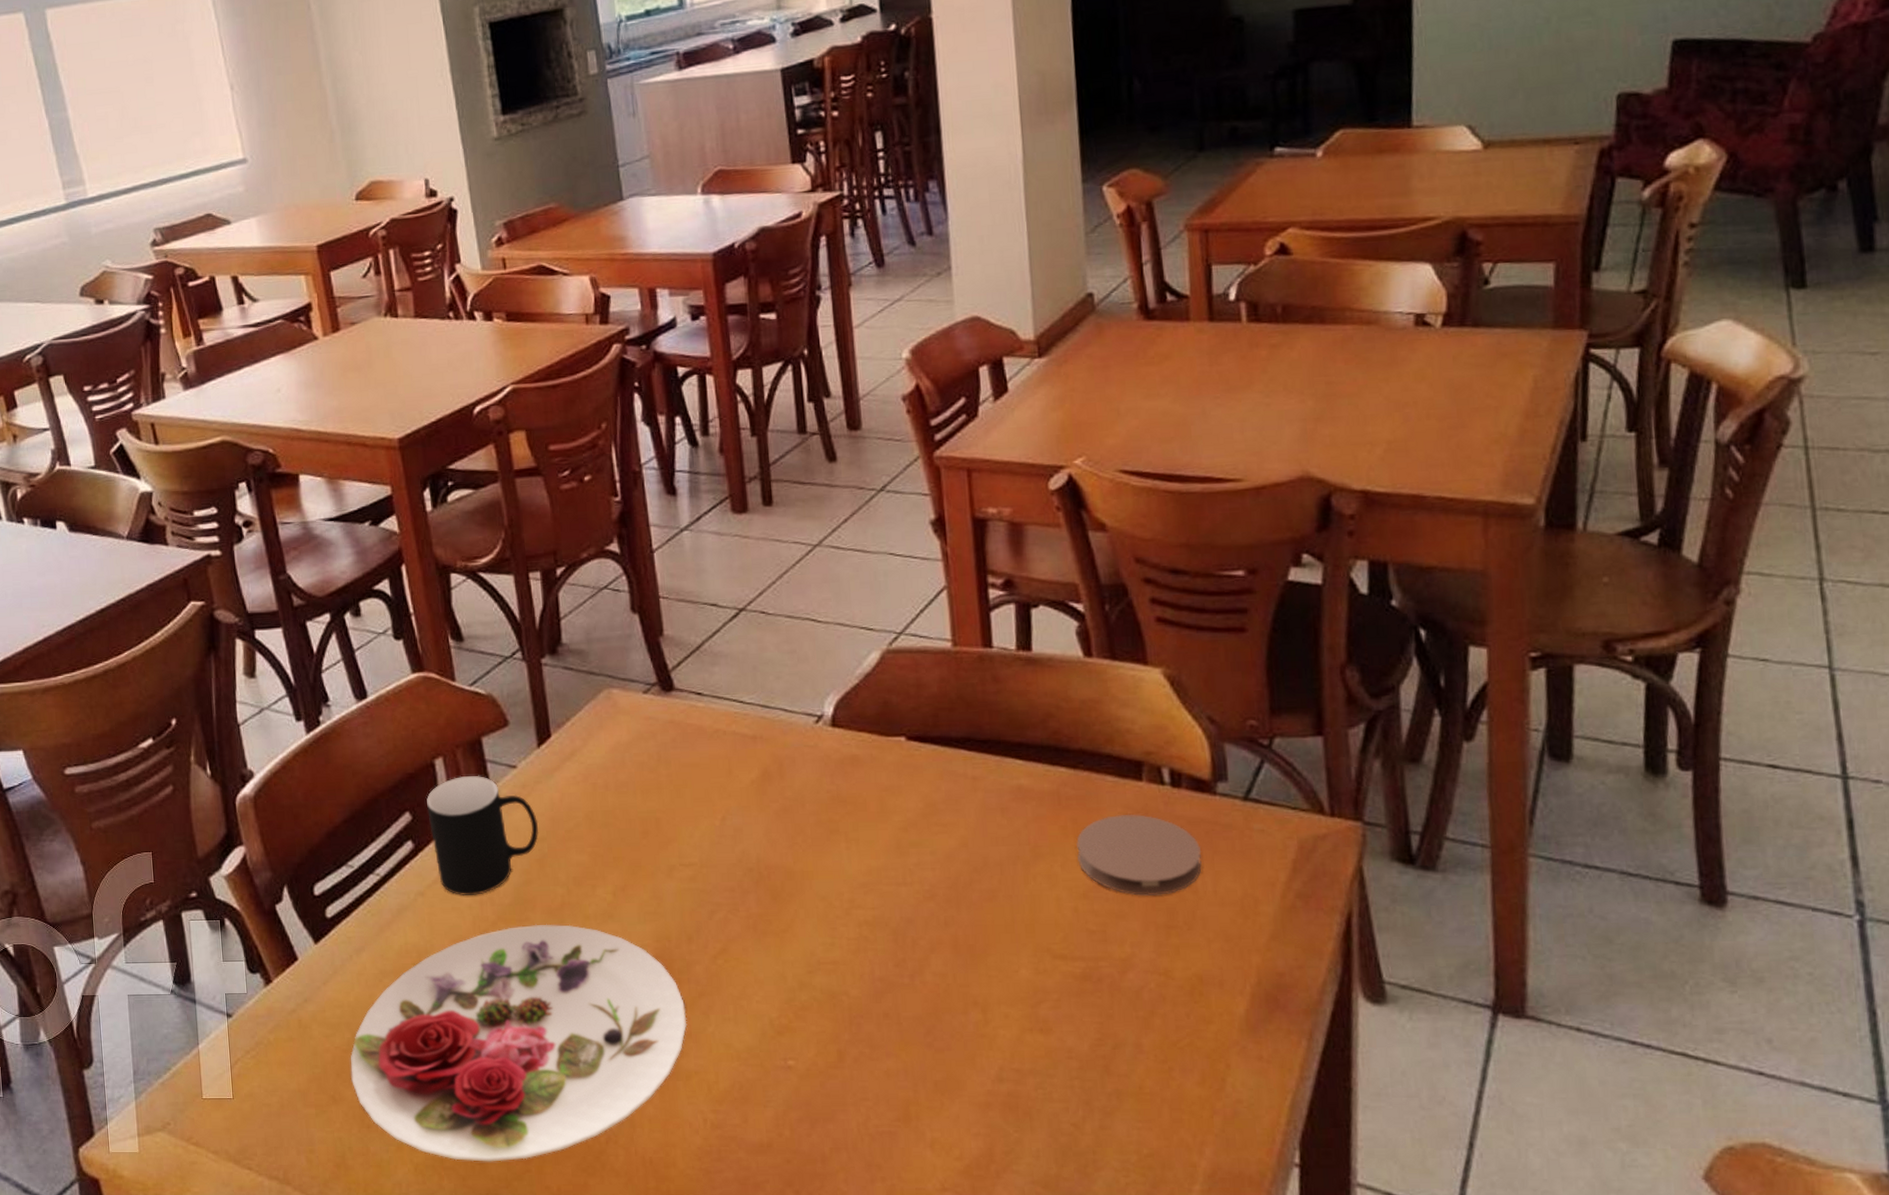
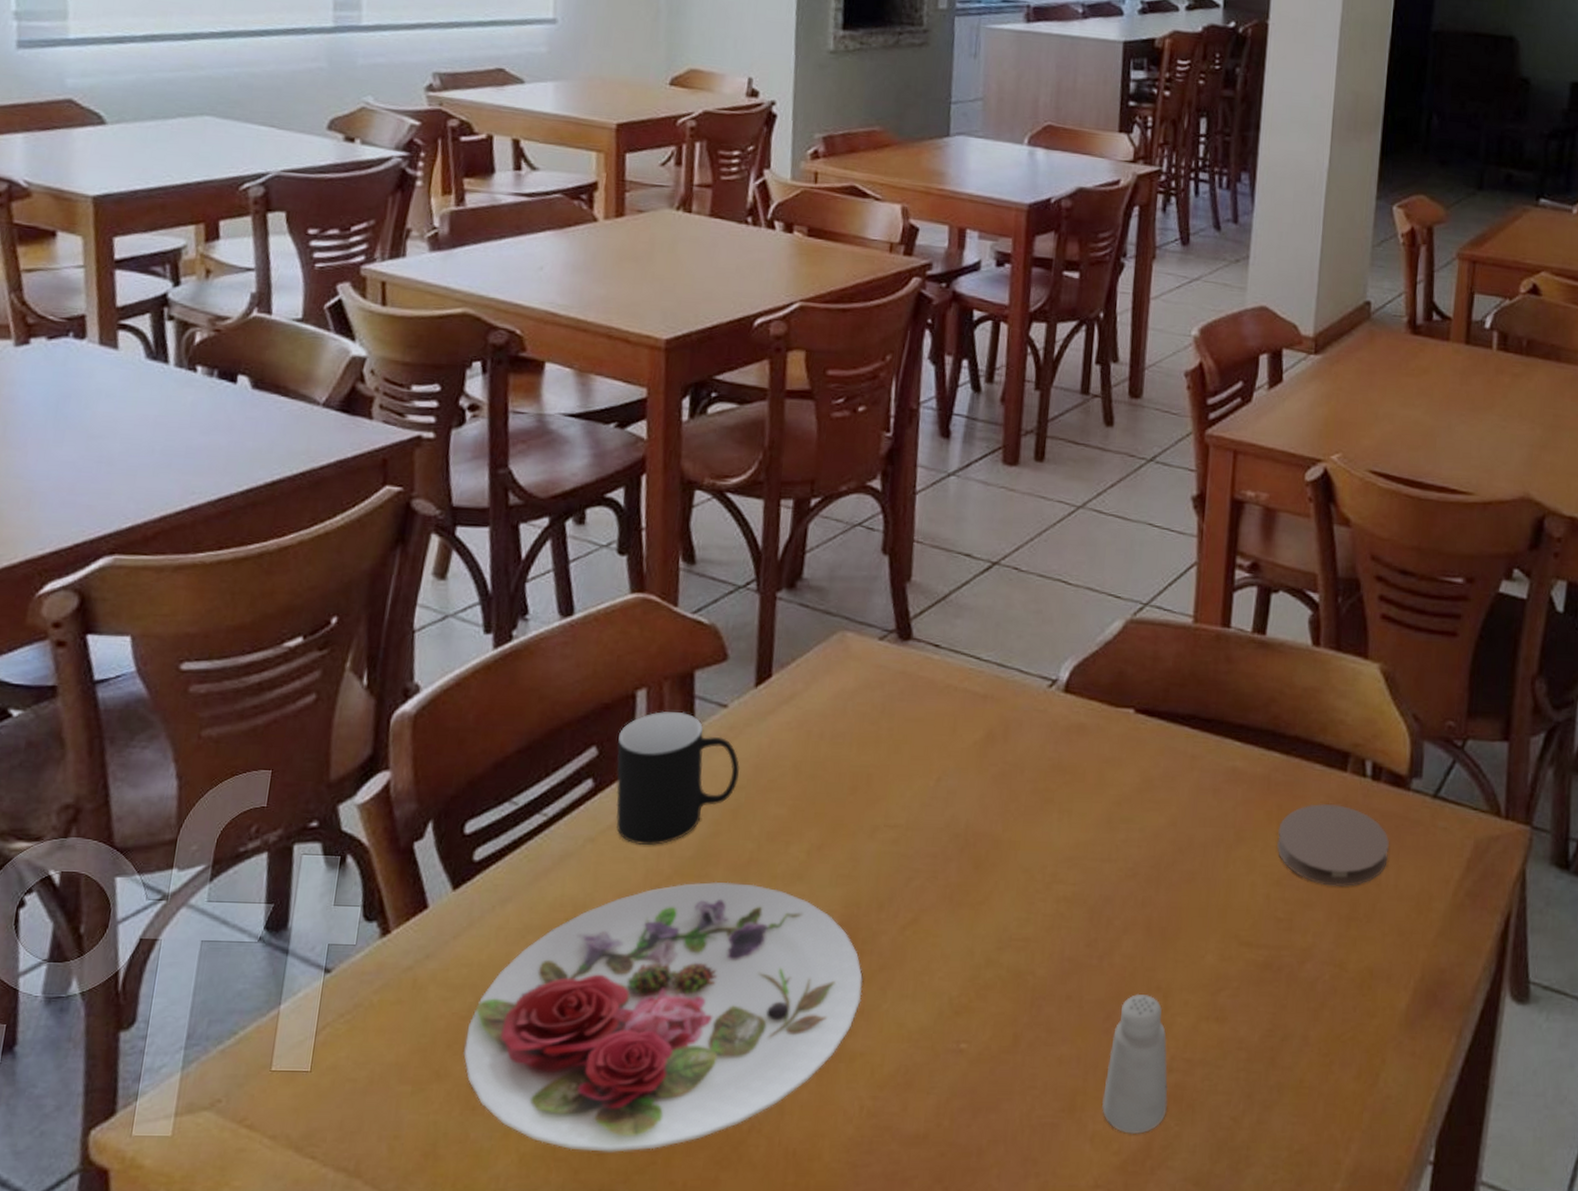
saltshaker: none [936,1009,1003,1140] -> present [1102,993,1168,1134]

